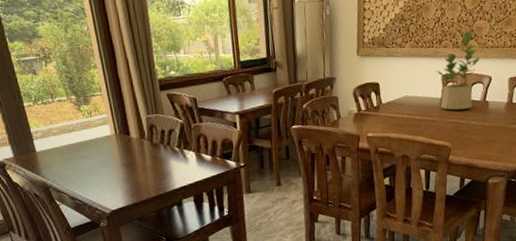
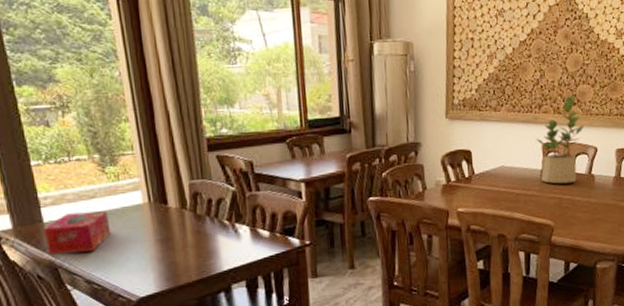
tissue box: none [36,141,88,177] -> present [43,211,111,255]

